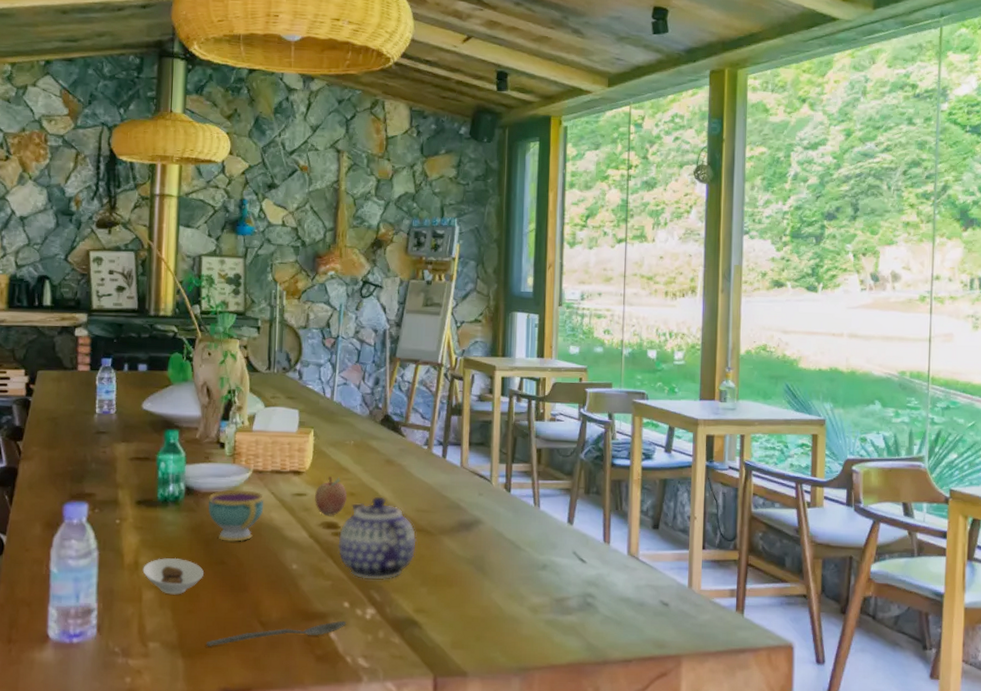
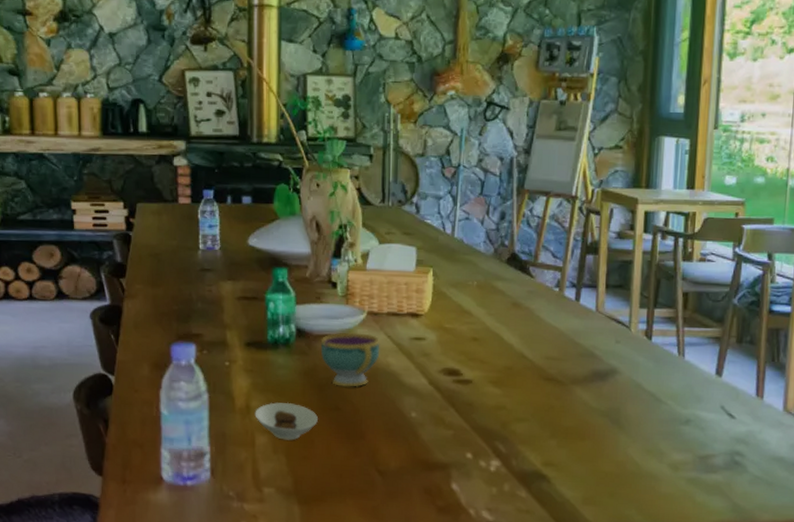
spoon: present [206,620,347,646] -> none [322,472,470,494]
fruit: present [315,476,347,516] -> none [435,320,469,362]
teapot: present [337,496,417,580] -> none [459,342,546,431]

